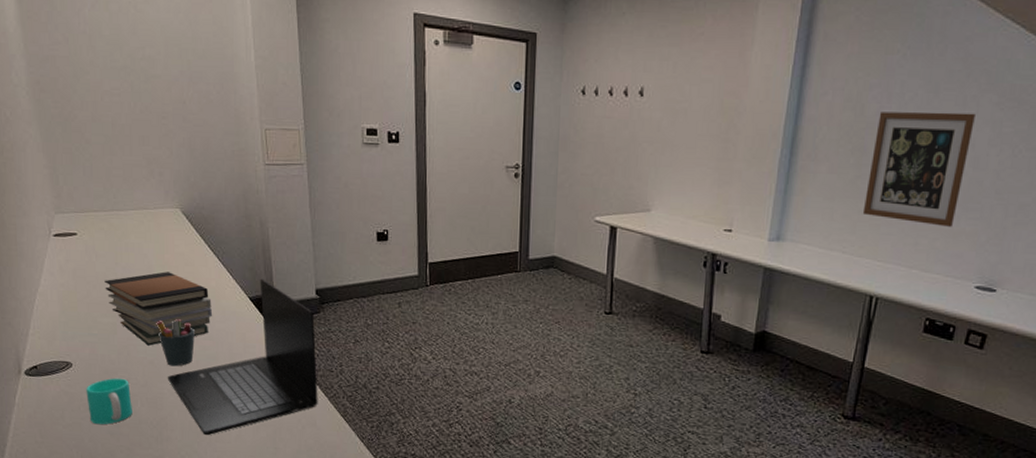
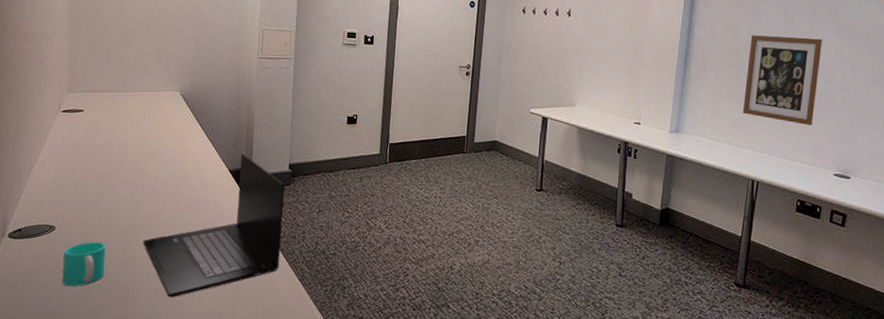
book stack: present [105,271,213,346] -> none [100,145,195,212]
pen holder: present [156,319,196,367] -> none [141,188,176,232]

